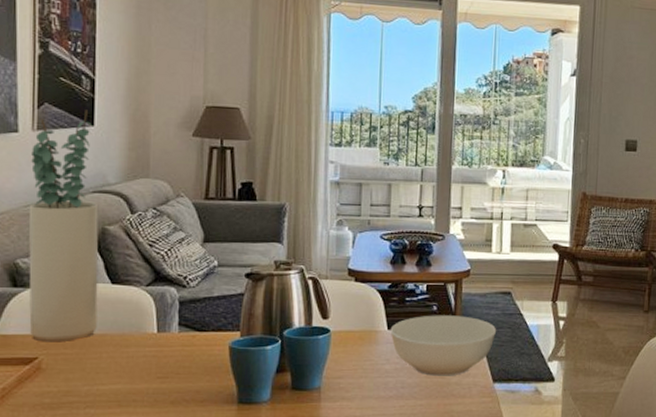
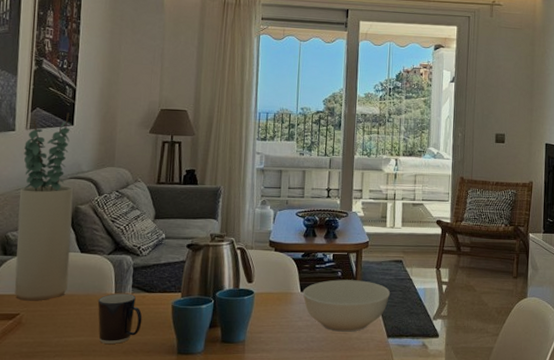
mug: none [136,332,193,393] -> present [97,293,143,345]

